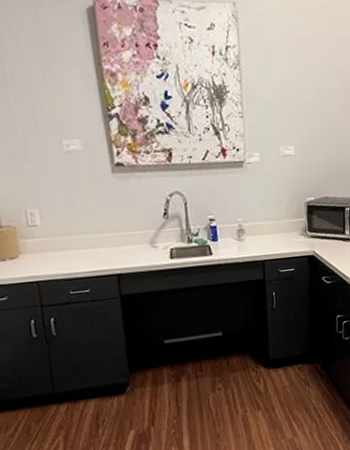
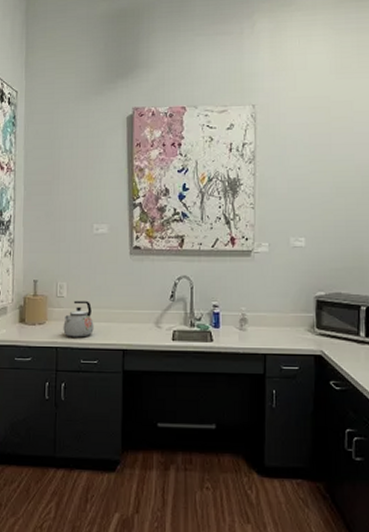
kettle: none [41,227,81,269] -> present [63,300,94,337]

